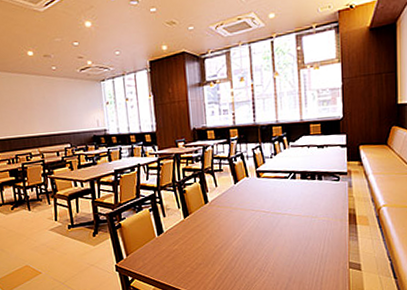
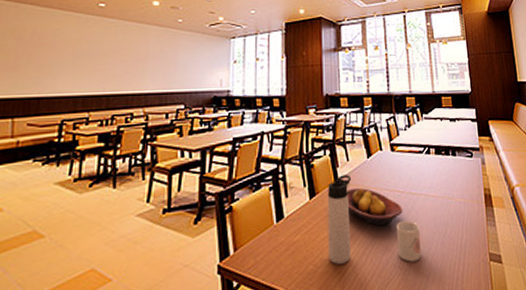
thermos bottle: none [199,198,222,267] -> present [327,175,352,264]
fruit bowl: none [216,208,268,240] -> present [347,187,403,226]
mug: none [261,235,284,267] -> present [396,220,421,262]

